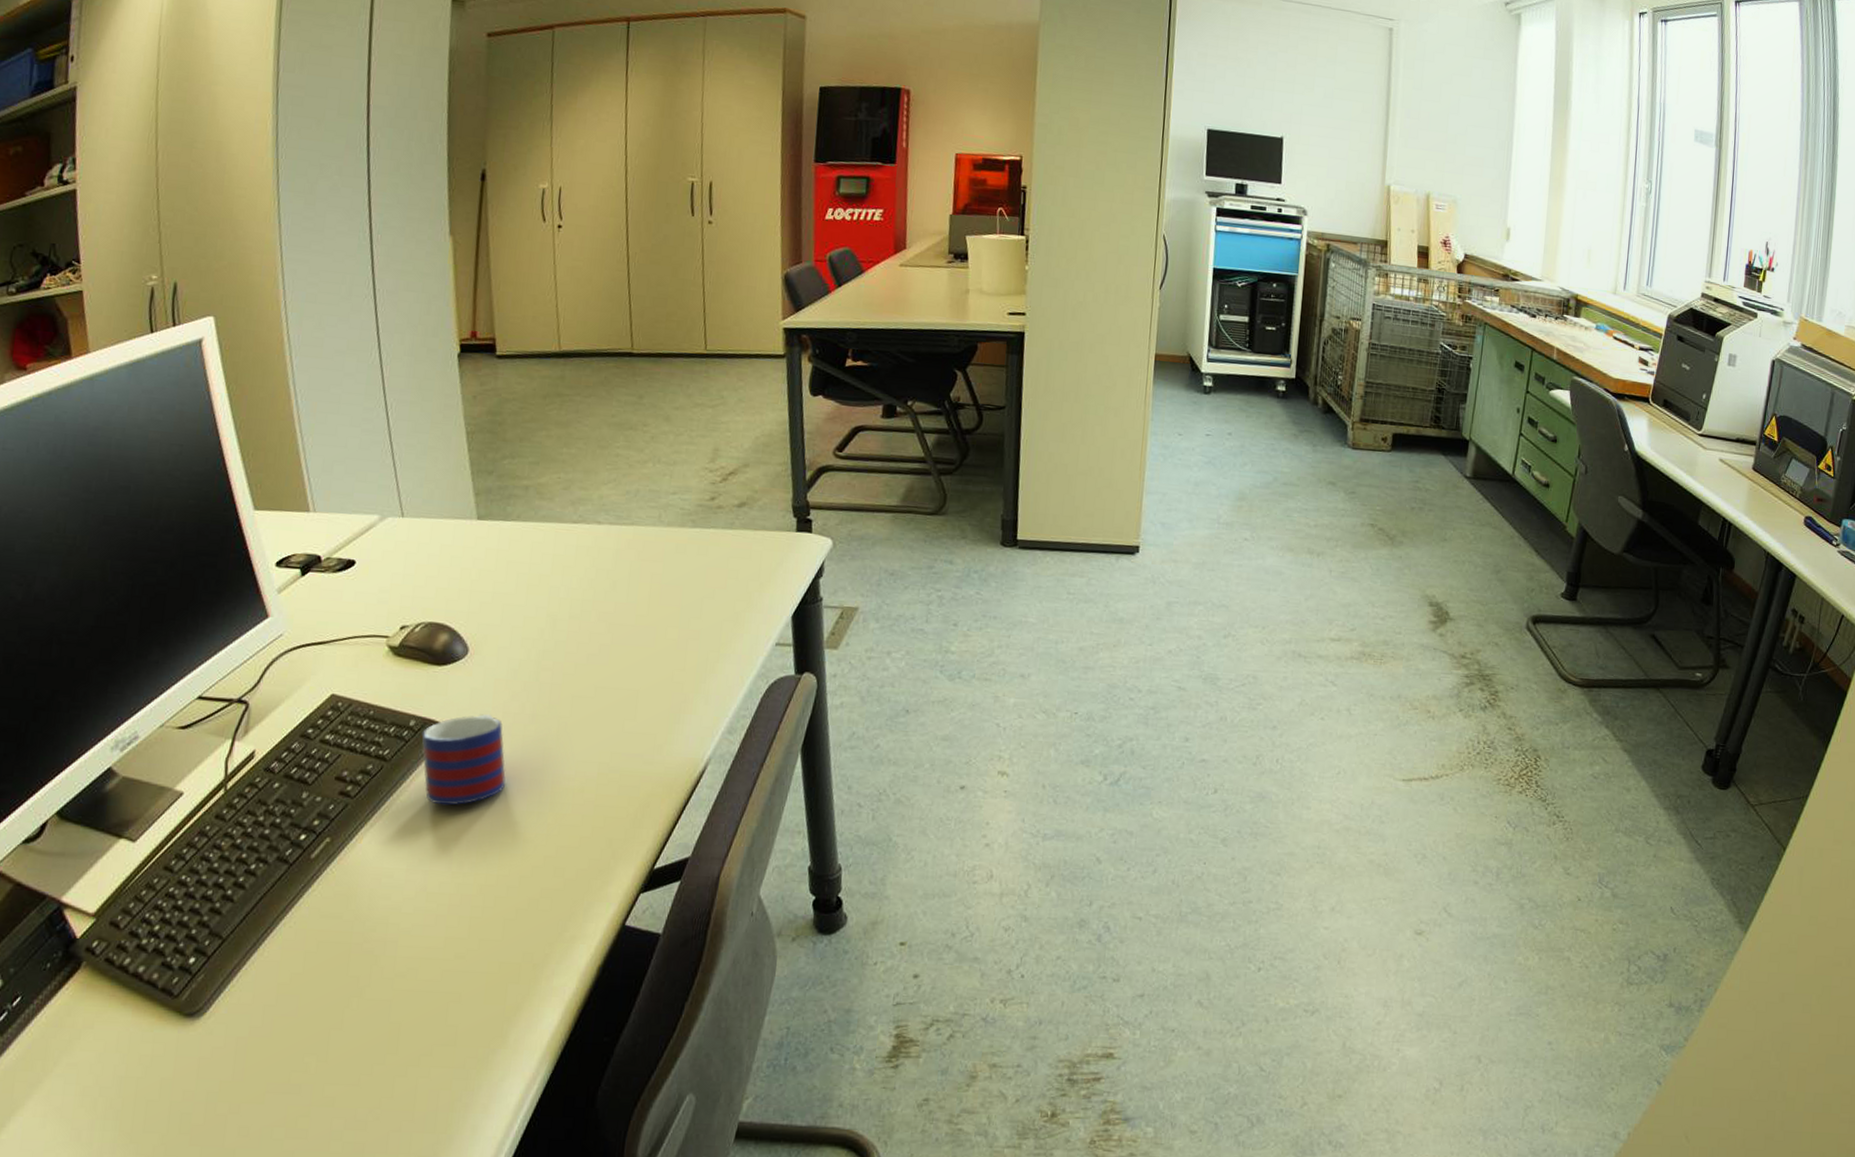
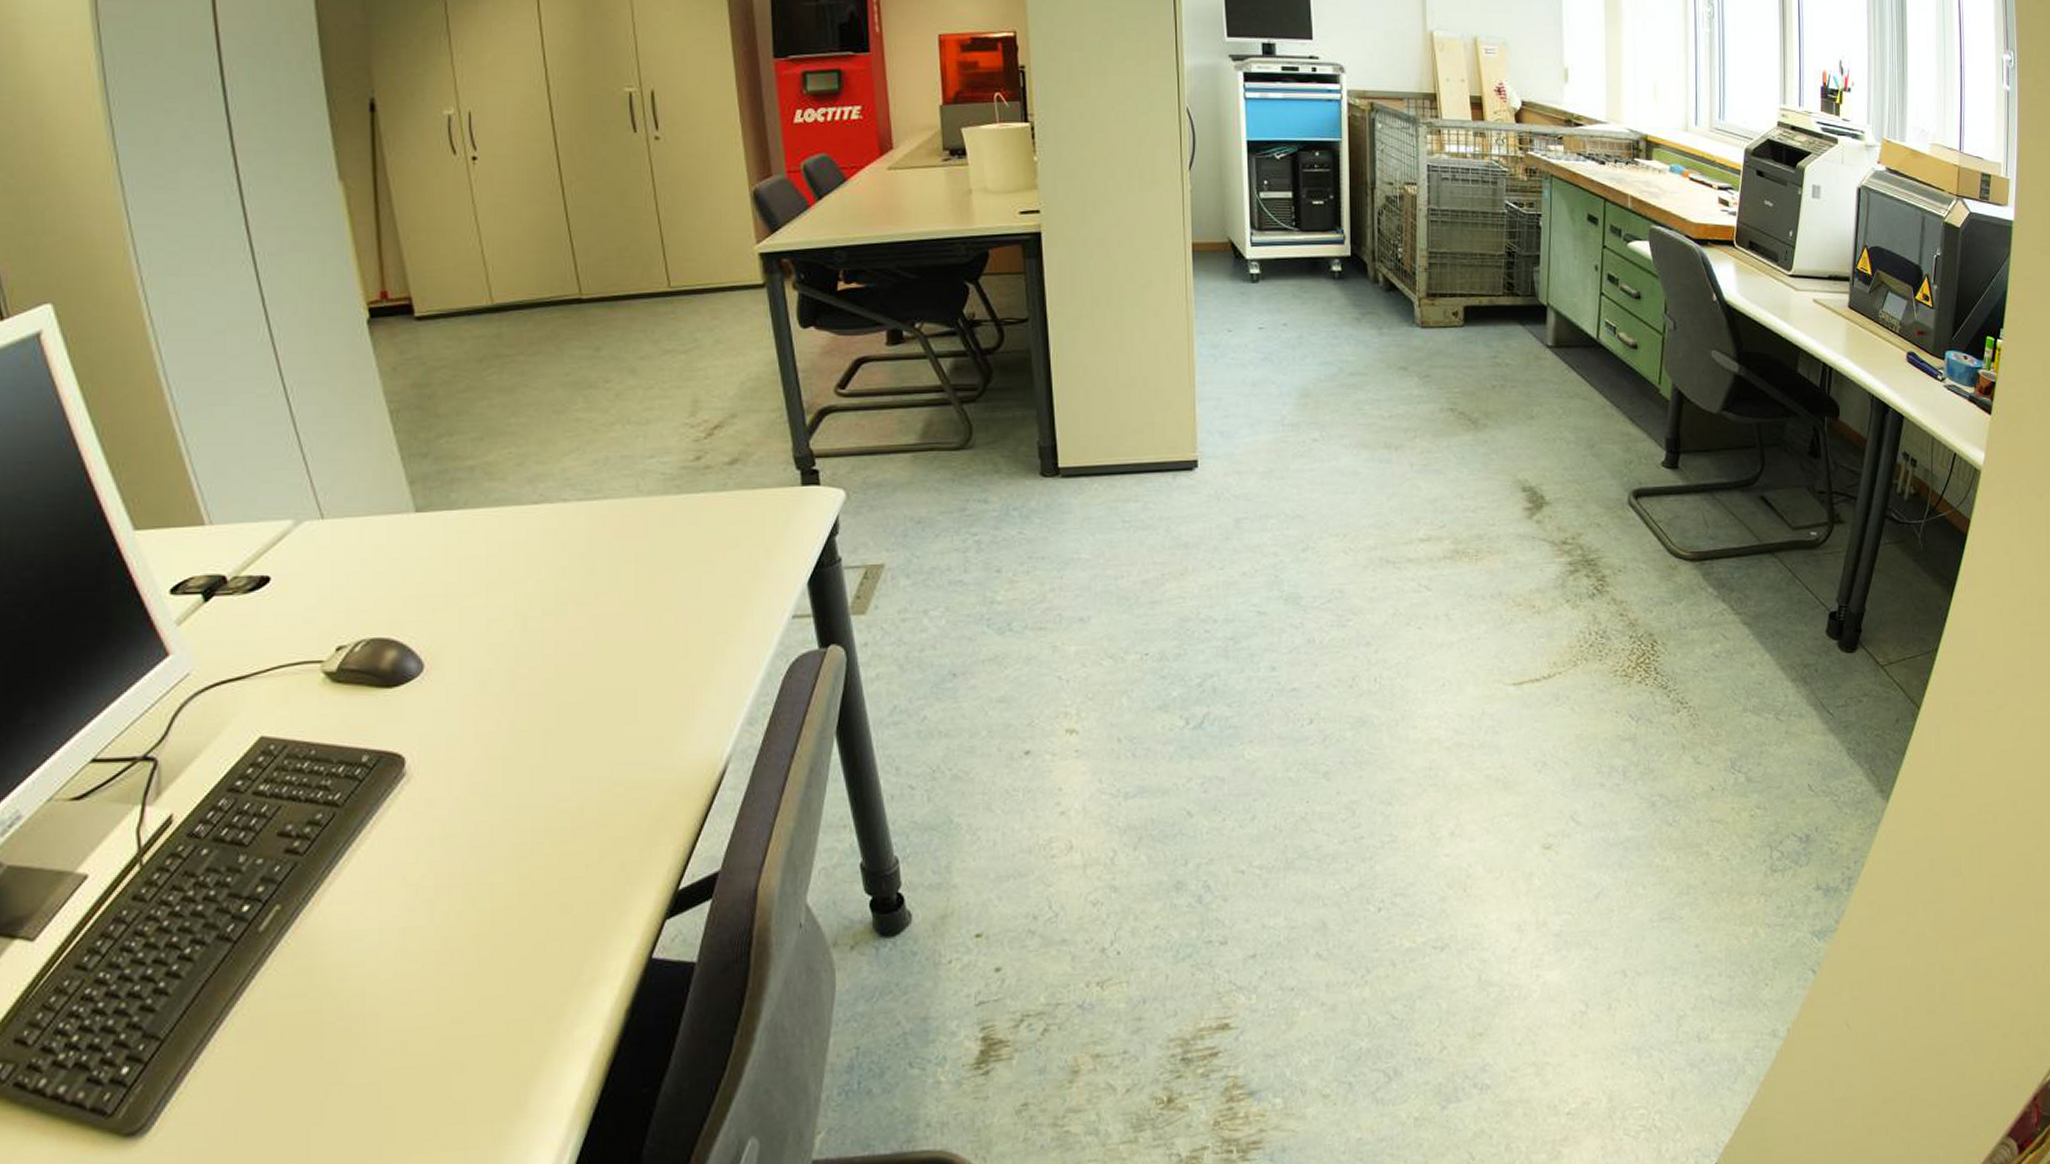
mug: present [421,713,506,806] -> none [378,736,489,850]

